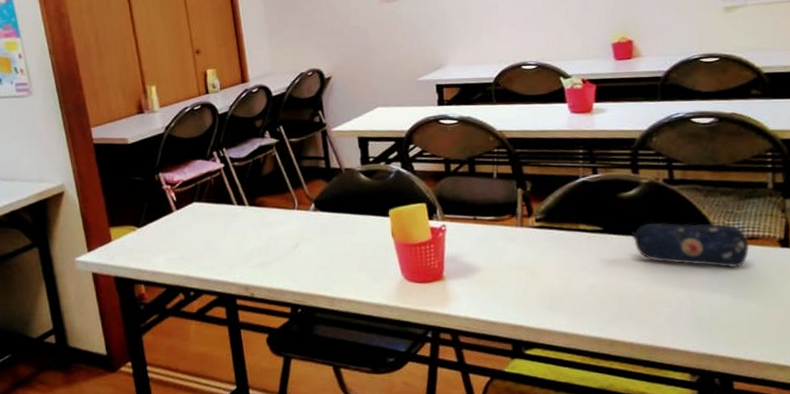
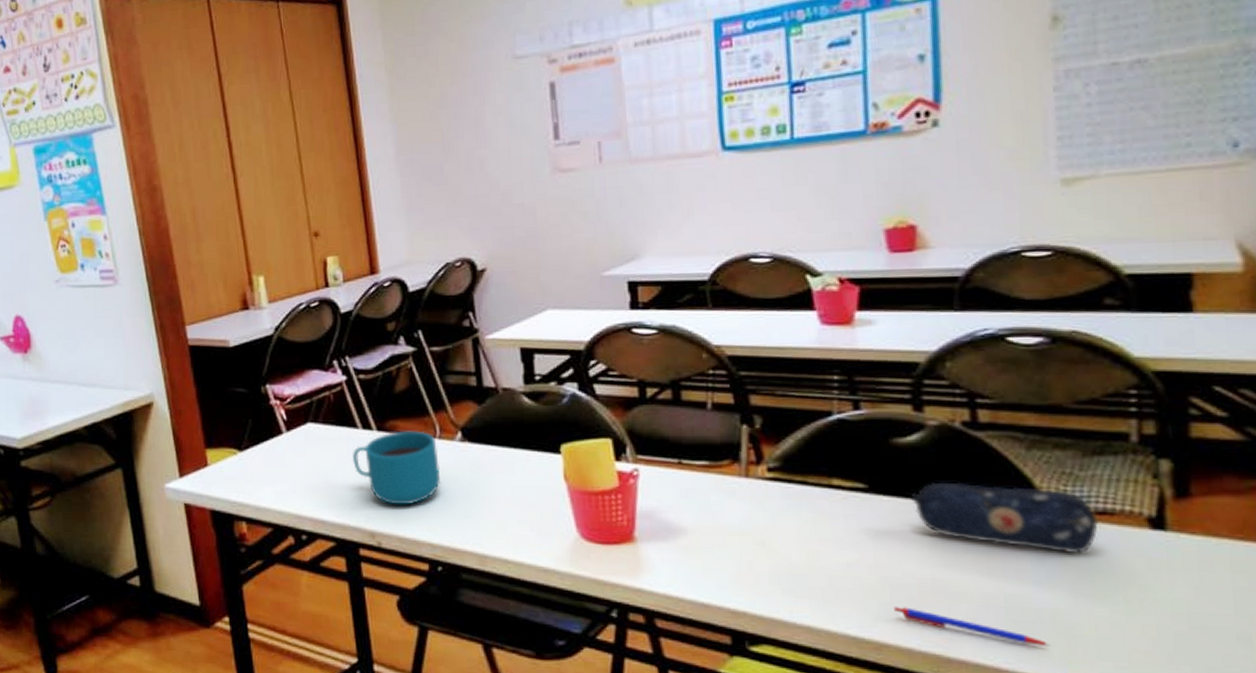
cup: none [229,204,299,264] -> present [352,430,440,505]
pen: none [621,313,720,333] -> present [894,607,1050,646]

